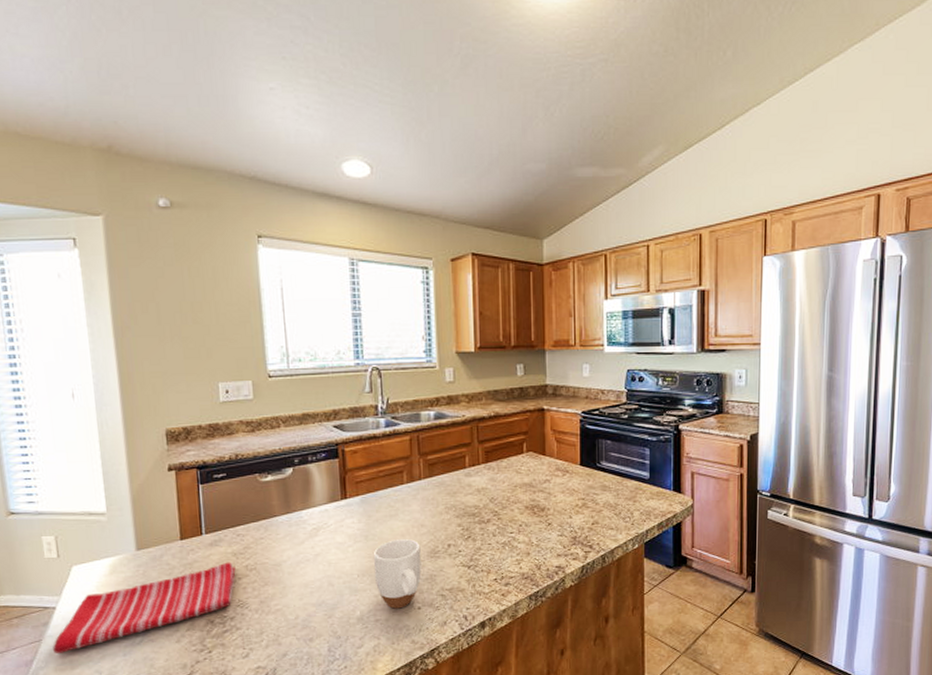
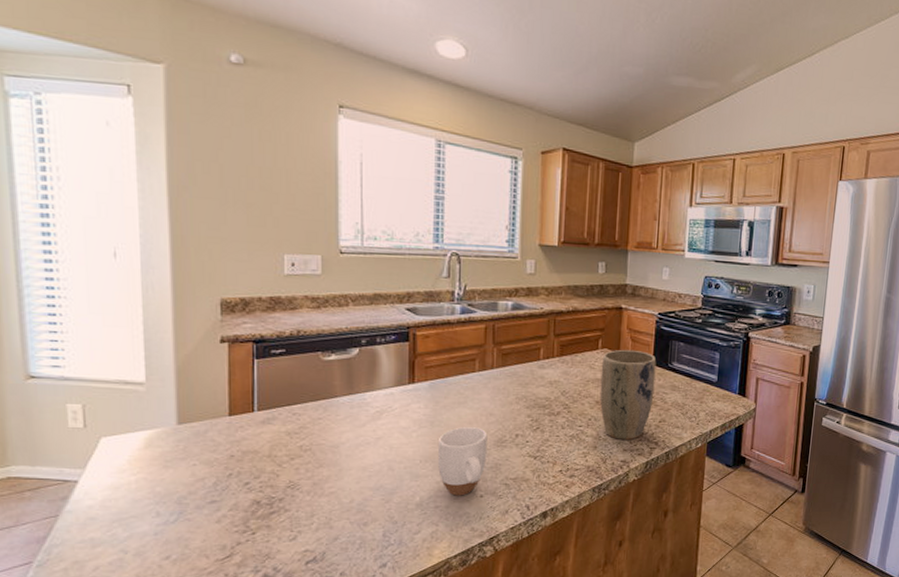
dish towel: present [53,562,236,655] -> none [71,441,289,532]
plant pot: none [528,451,584,544] -> present [599,349,657,440]

